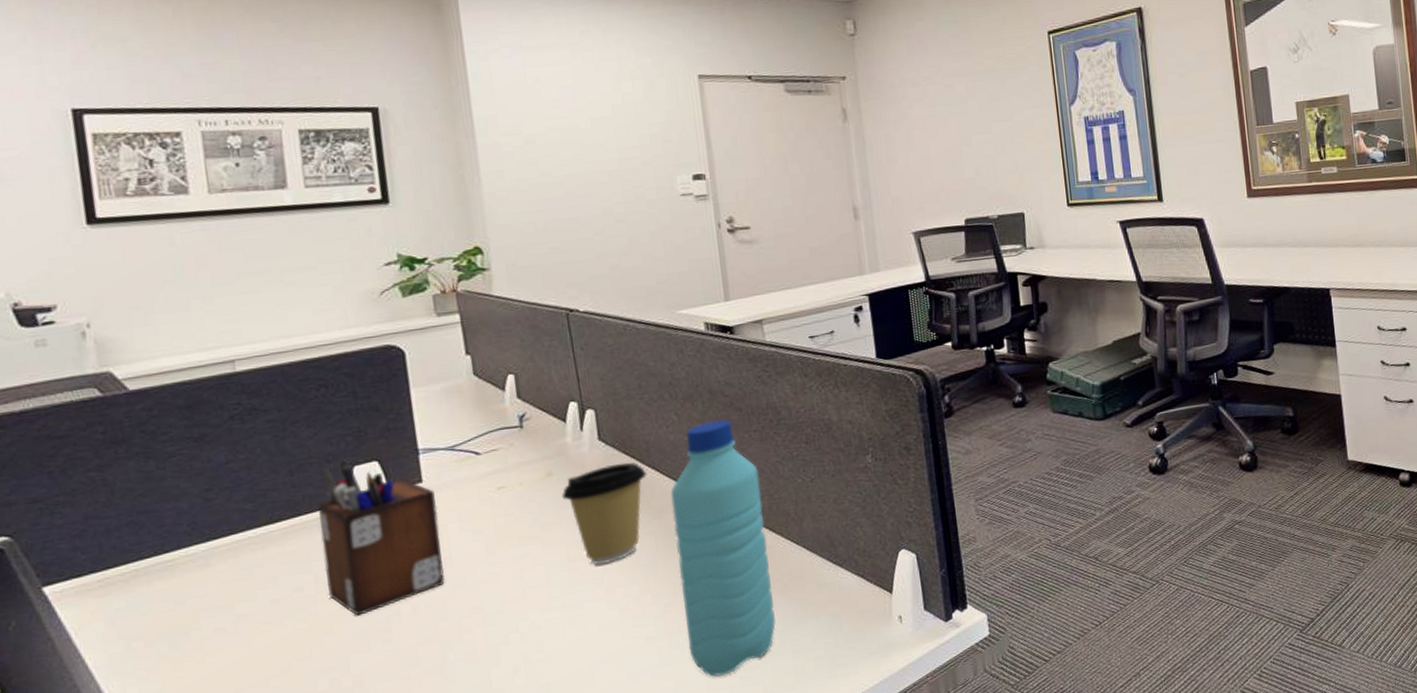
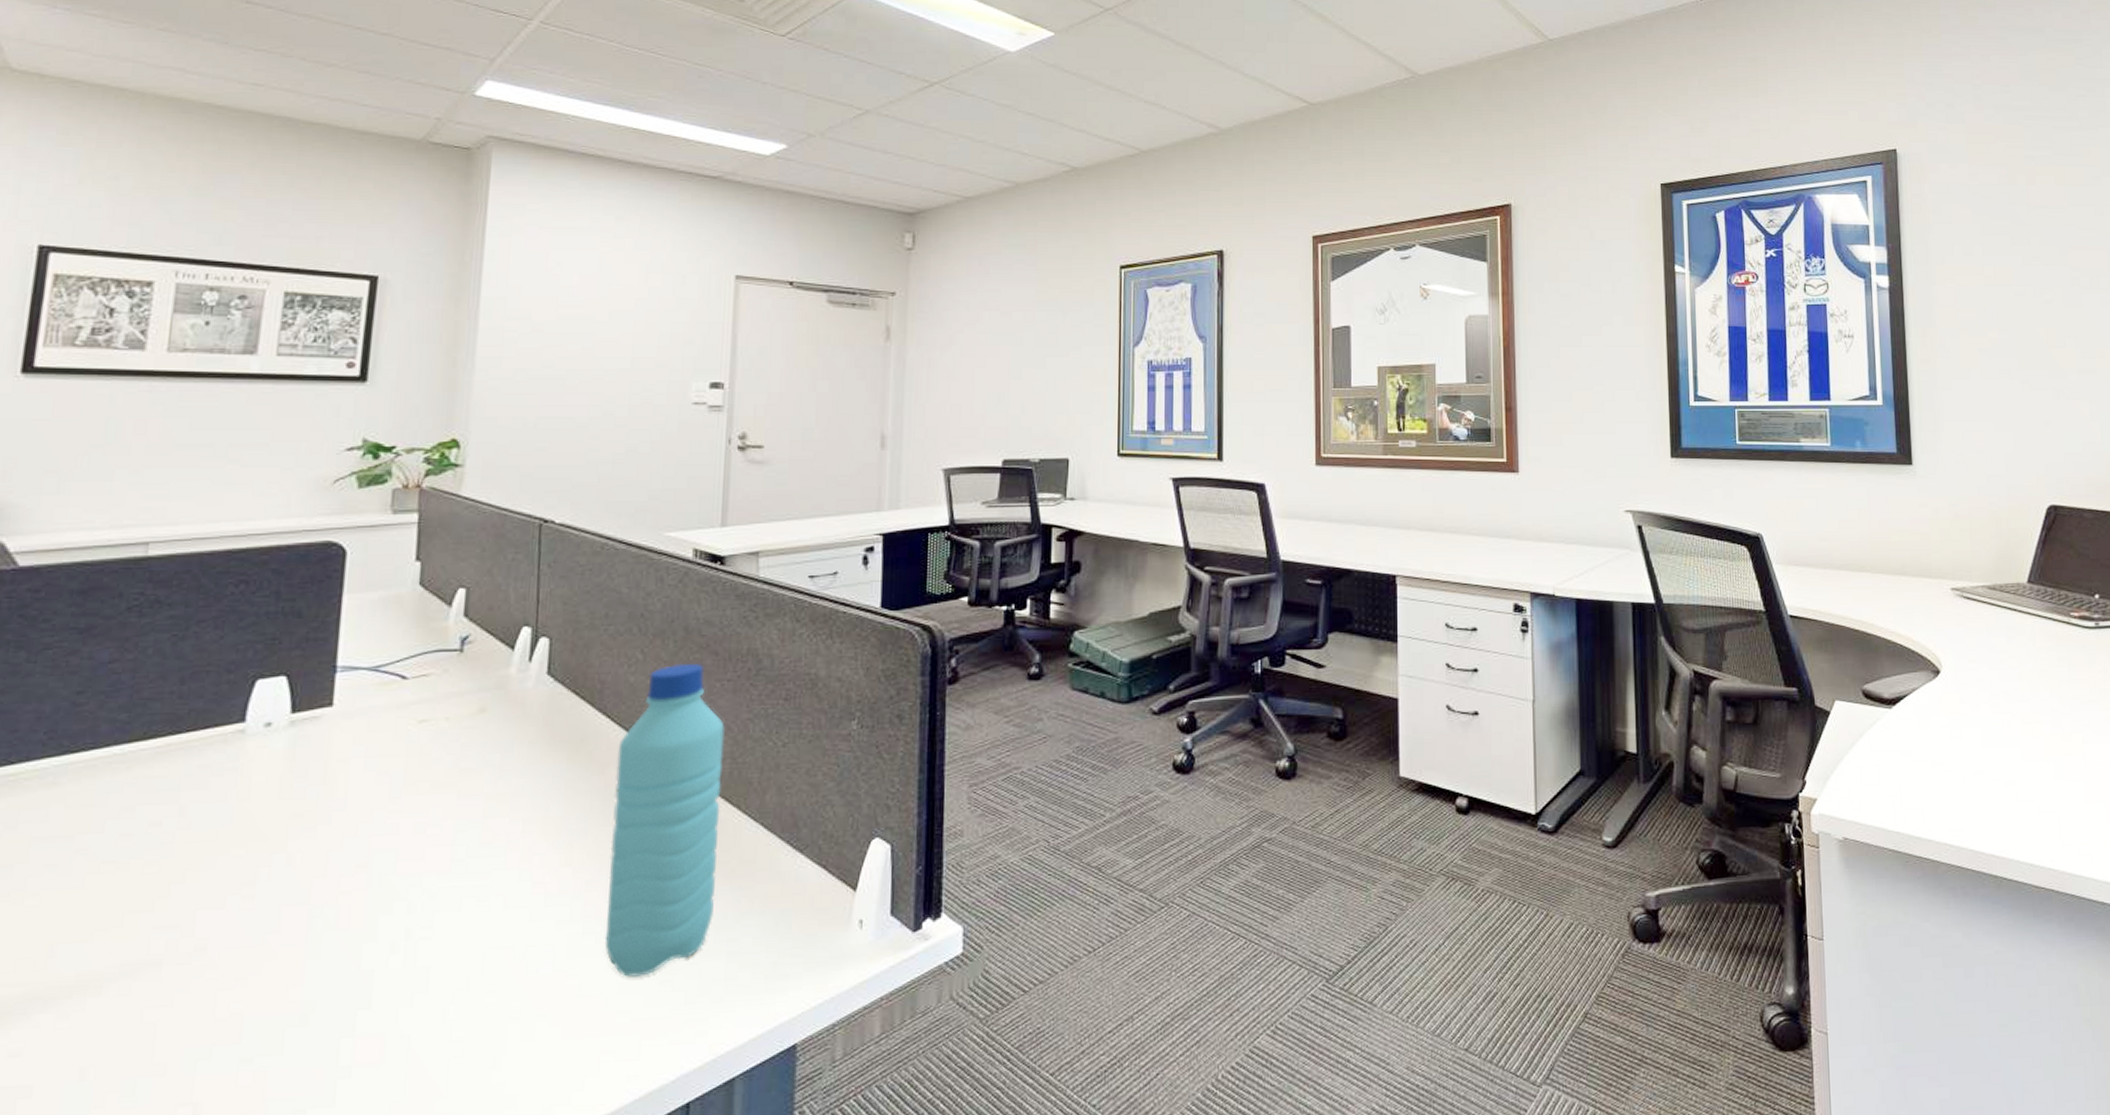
desk organizer: present [318,460,445,616] -> none [190,671,344,863]
coffee cup: present [561,462,647,565] -> none [491,704,595,825]

